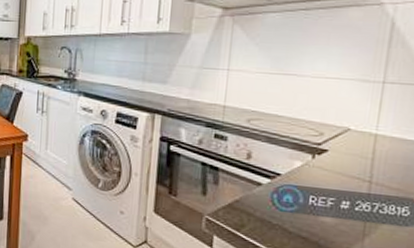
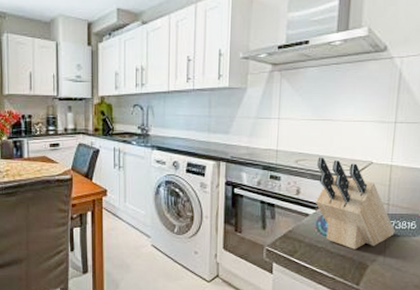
knife block: none [270,117,379,233] -> present [315,157,395,250]

